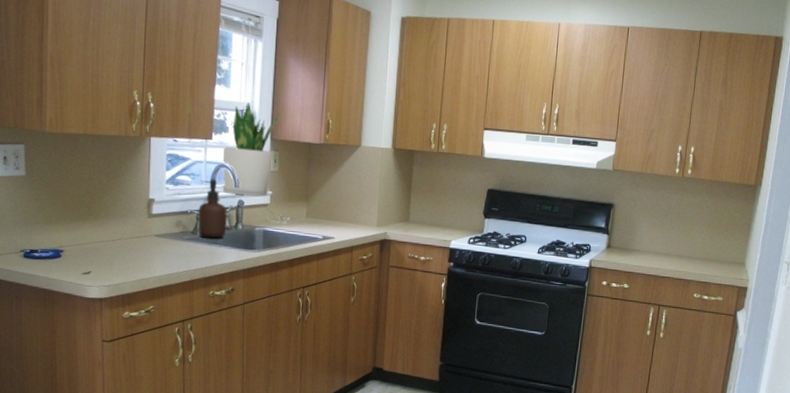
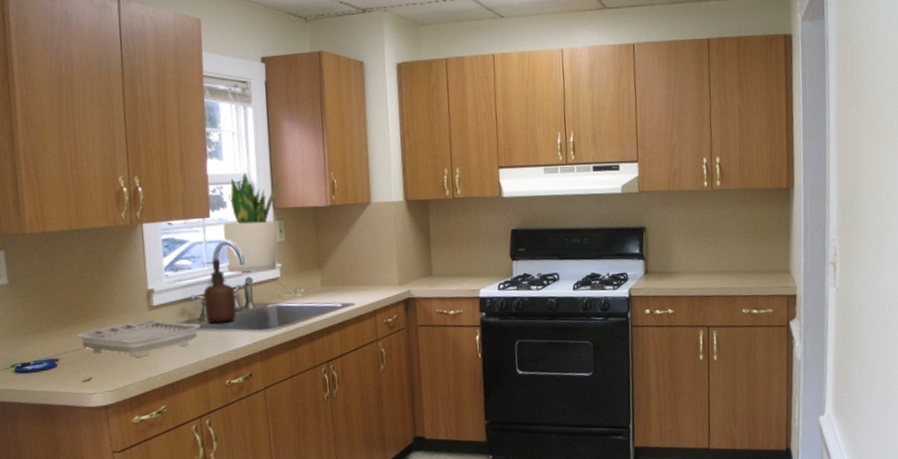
dish rack: none [81,226,193,259] -> present [76,320,201,358]

